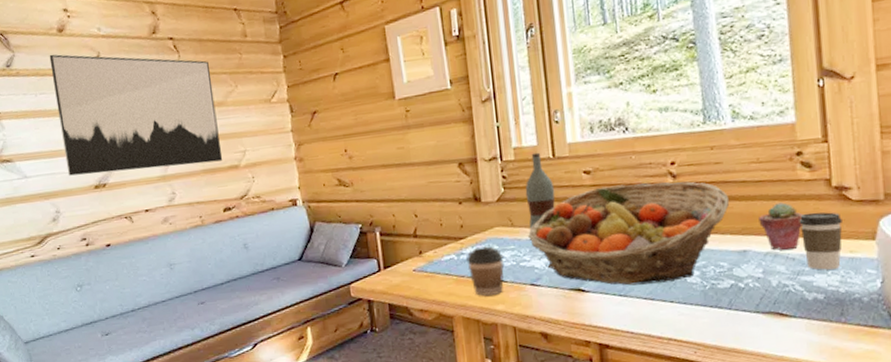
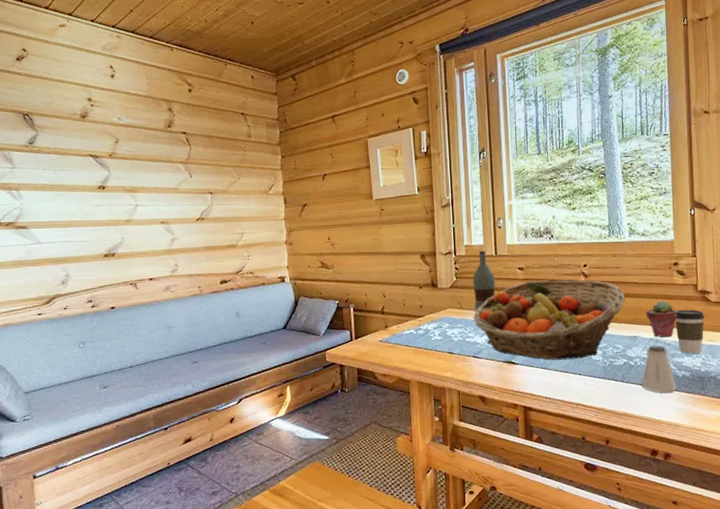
wall art: present [49,54,223,176] -> none [71,136,223,245]
coffee cup: present [466,246,504,296] -> none [423,324,453,364]
saltshaker: none [756,260,806,322] -> present [642,345,677,393]

